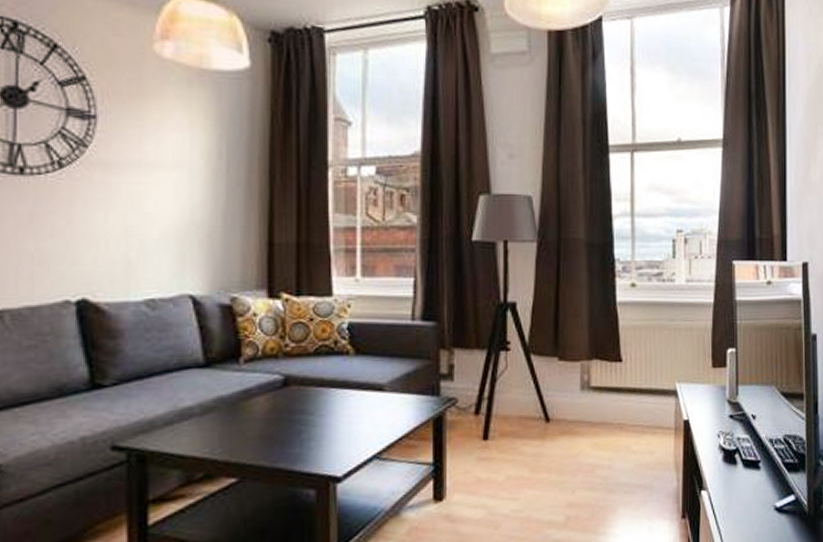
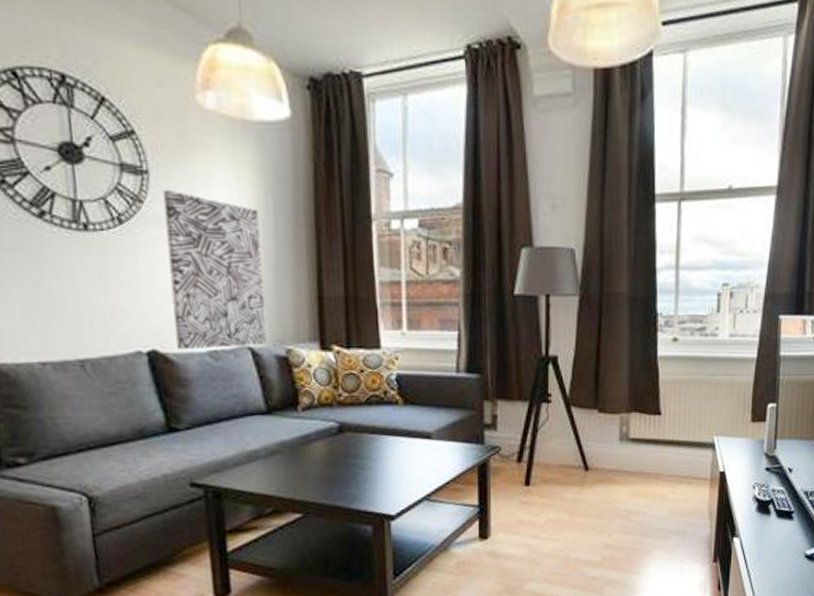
wall art: none [110,134,211,299] -> present [162,189,267,350]

